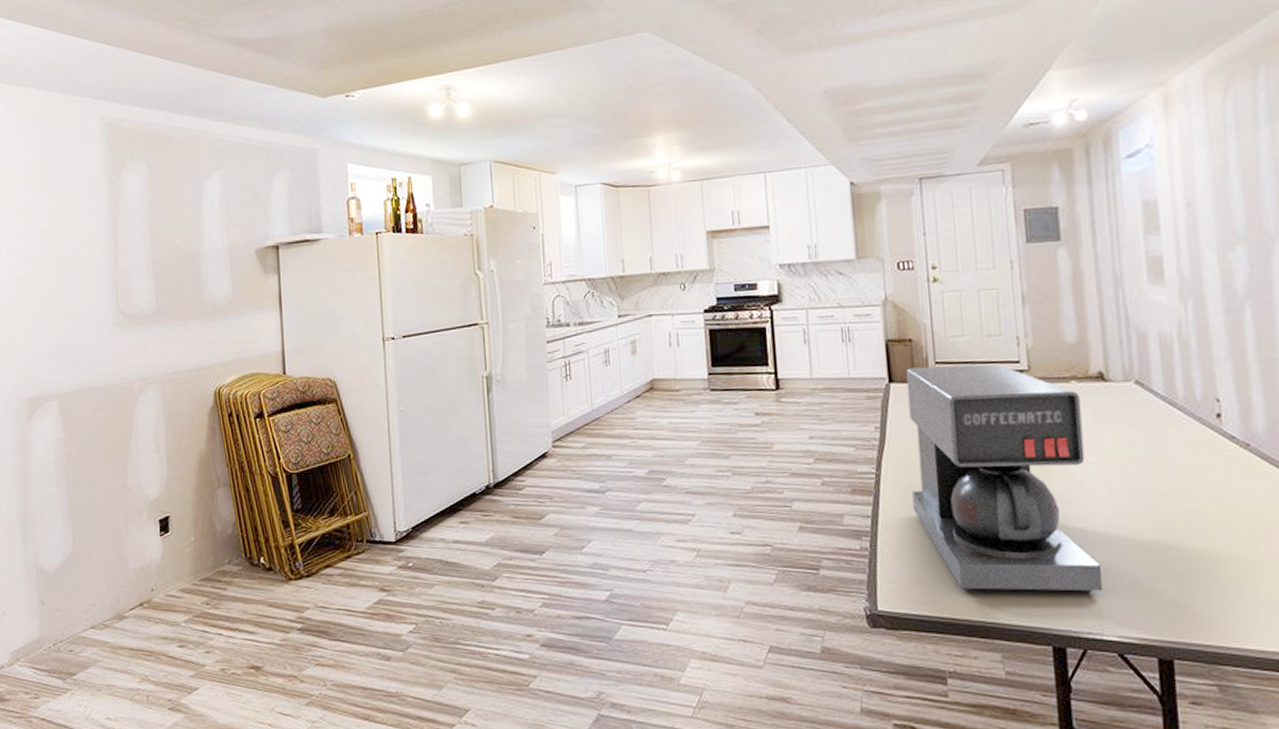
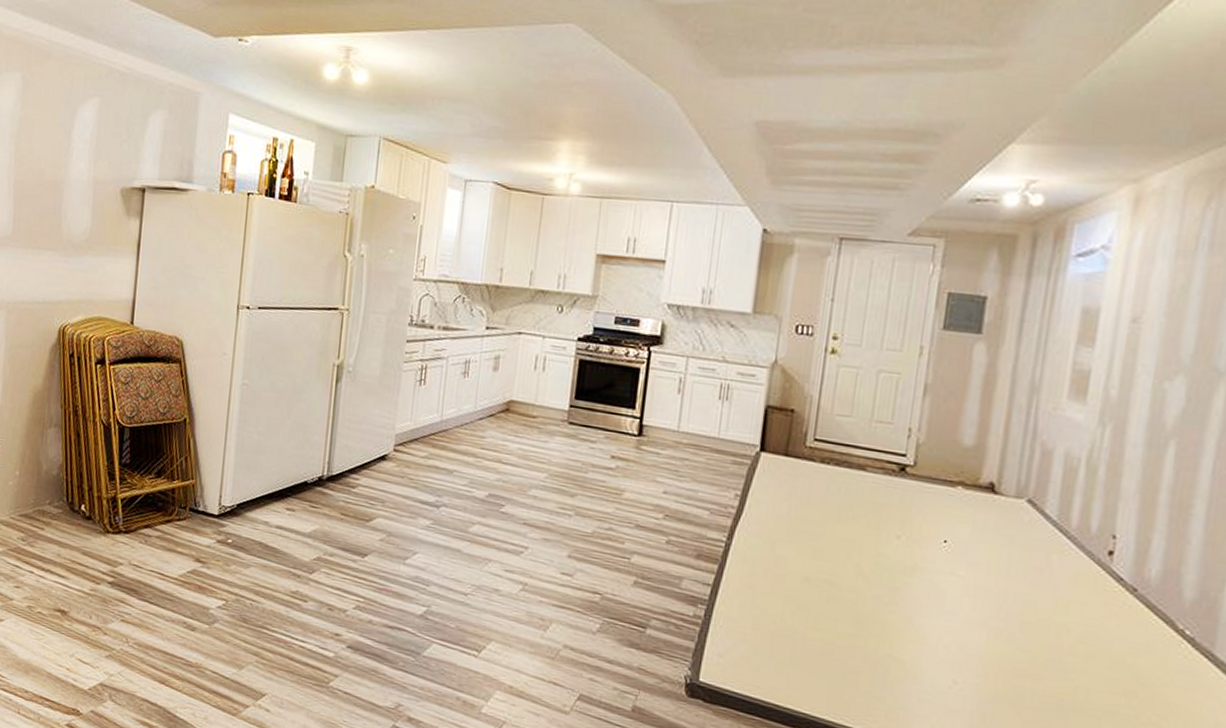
coffee maker: present [905,363,1104,593] -> none [758,440,963,709]

